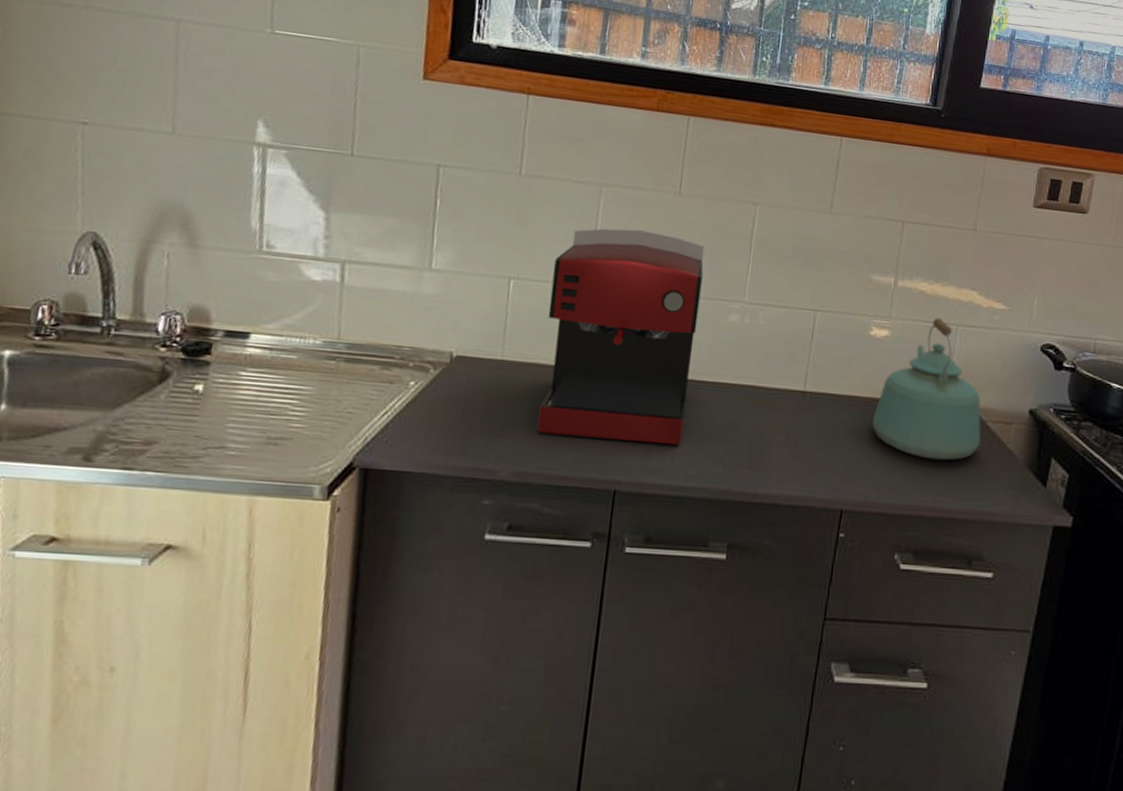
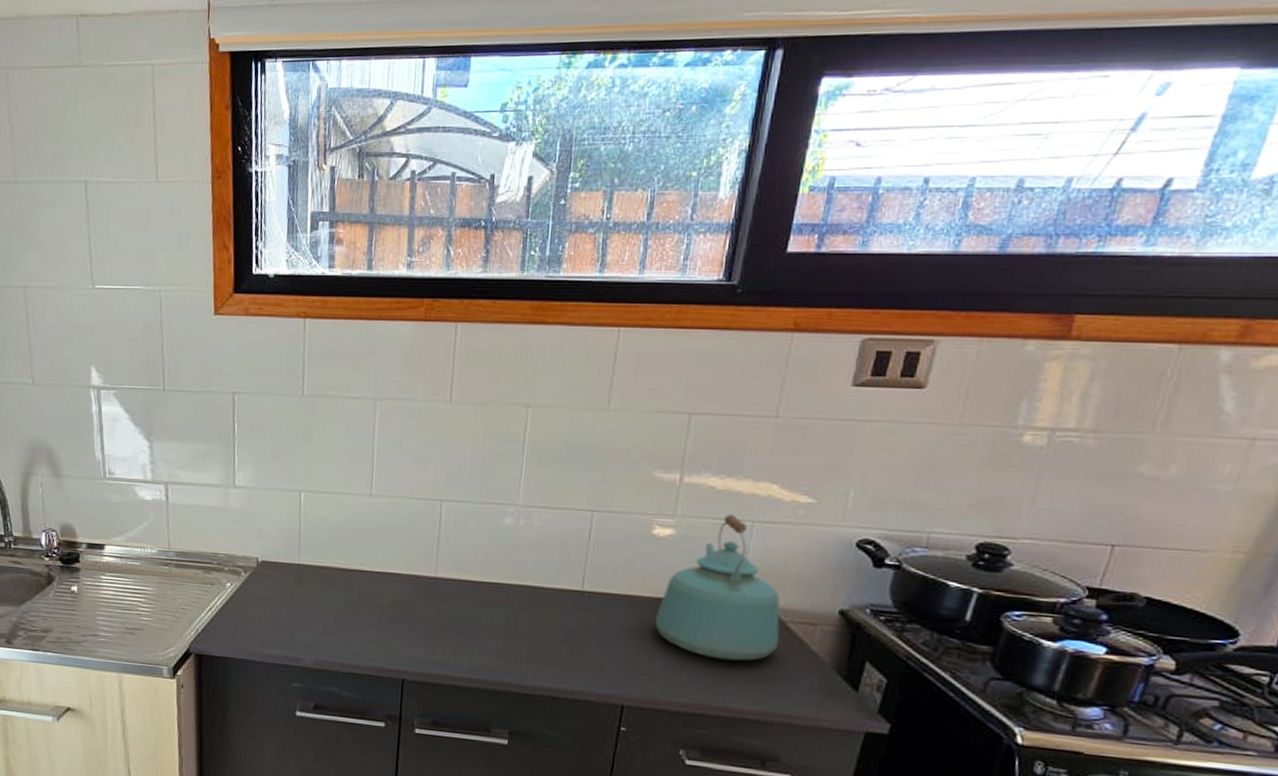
coffee maker: present [536,228,704,446] -> none [332,440,477,641]

